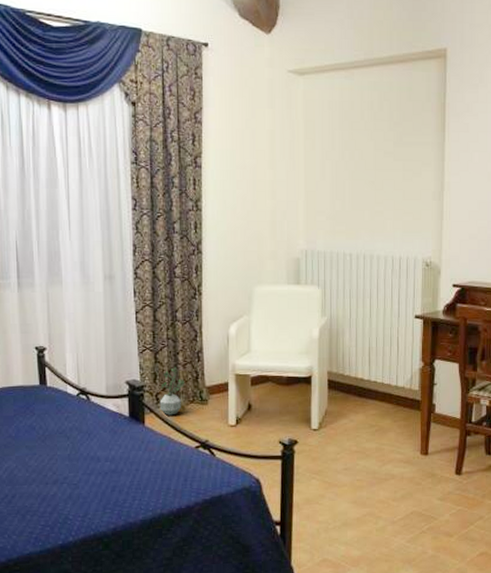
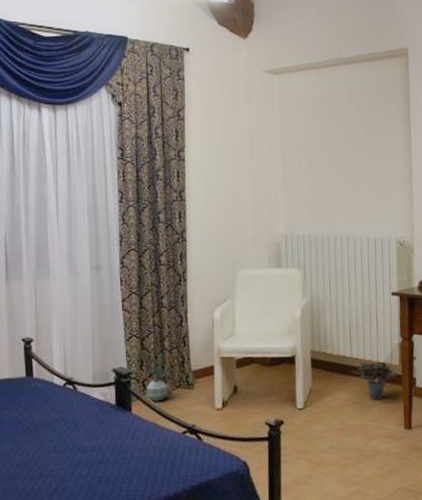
potted plant: none [369,385,418,424] -> present [352,362,399,400]

